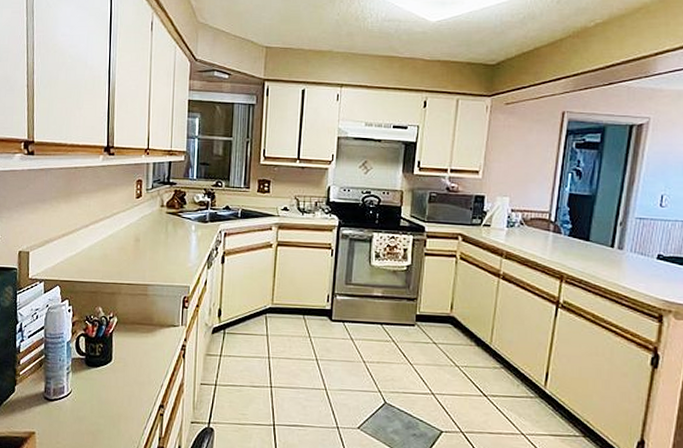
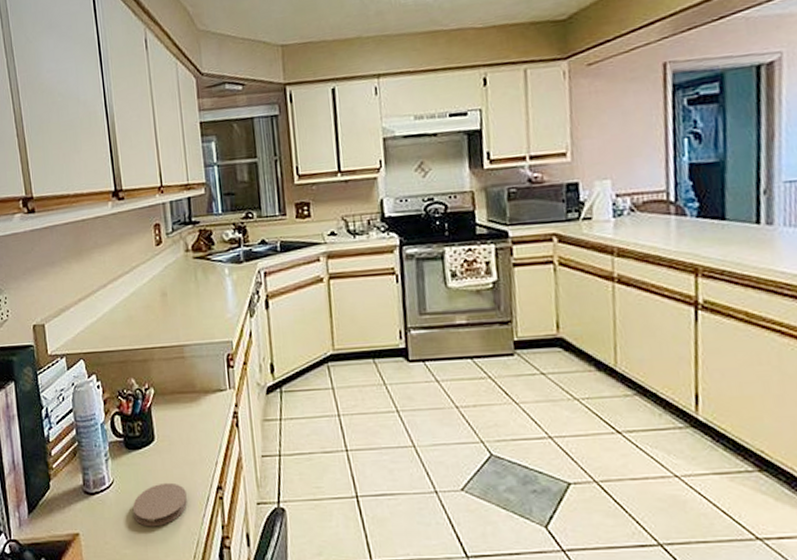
coaster: none [85,397,133,433] -> present [133,482,187,527]

